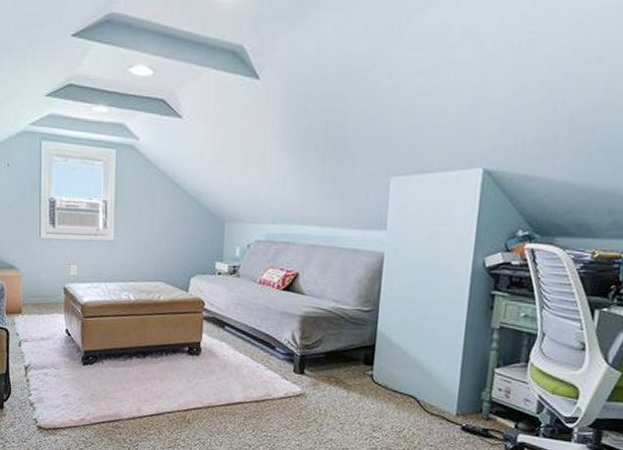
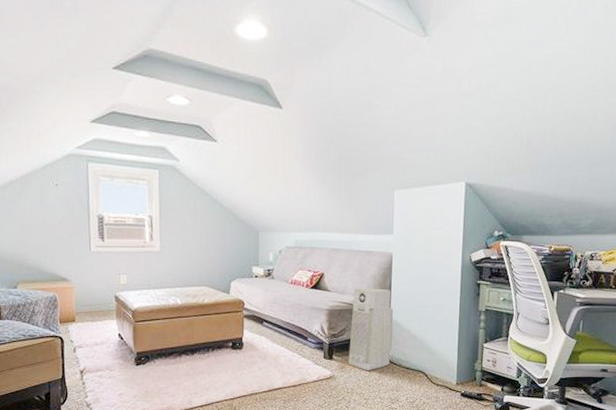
air purifier: none [323,292,381,390] -> present [348,288,393,370]

